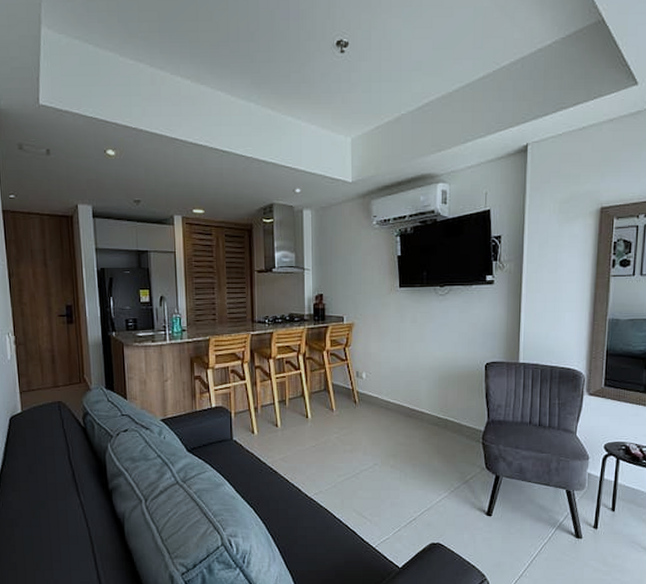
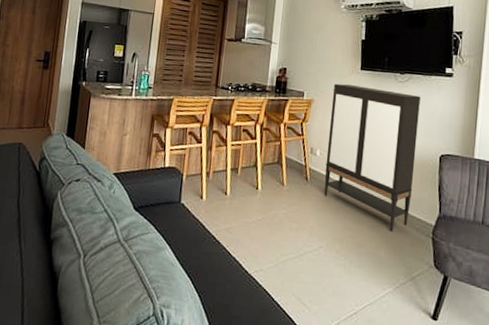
storage cabinet: none [373,303,463,442] -> present [324,83,422,232]

